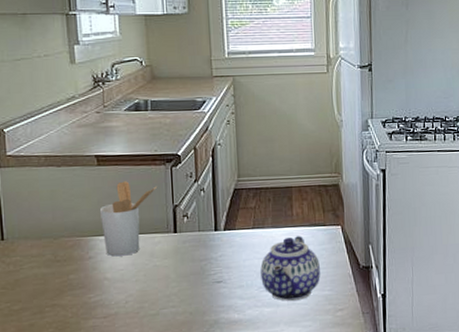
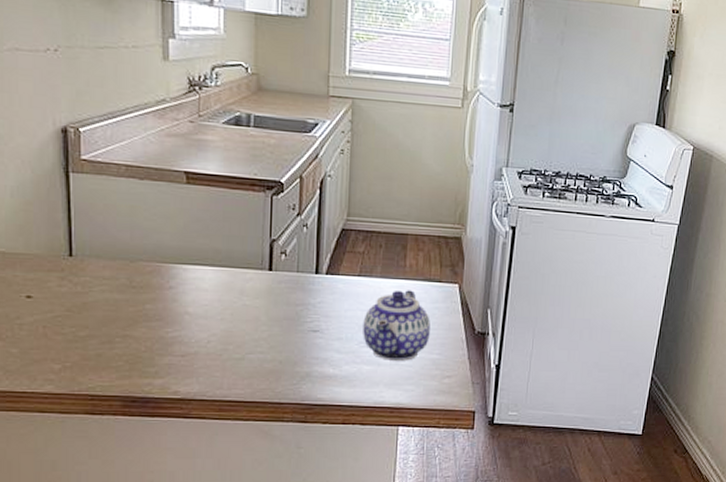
utensil holder: present [99,181,158,257] -> none [185,205,255,290]

